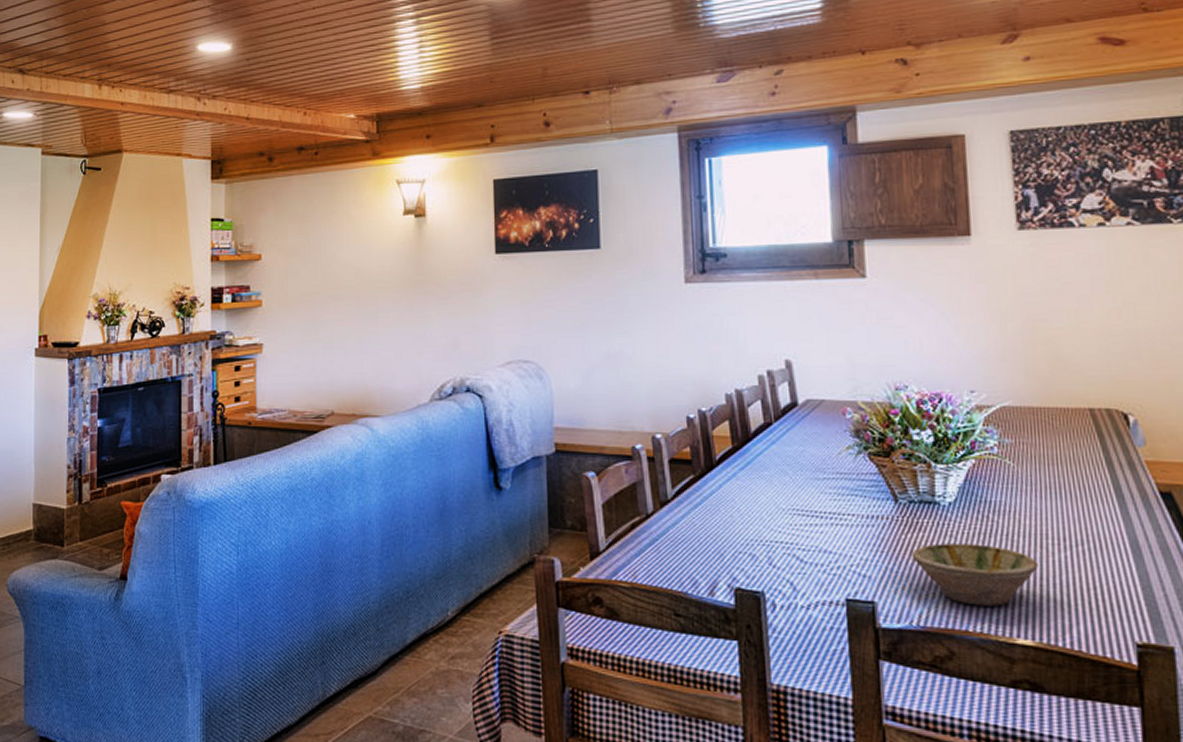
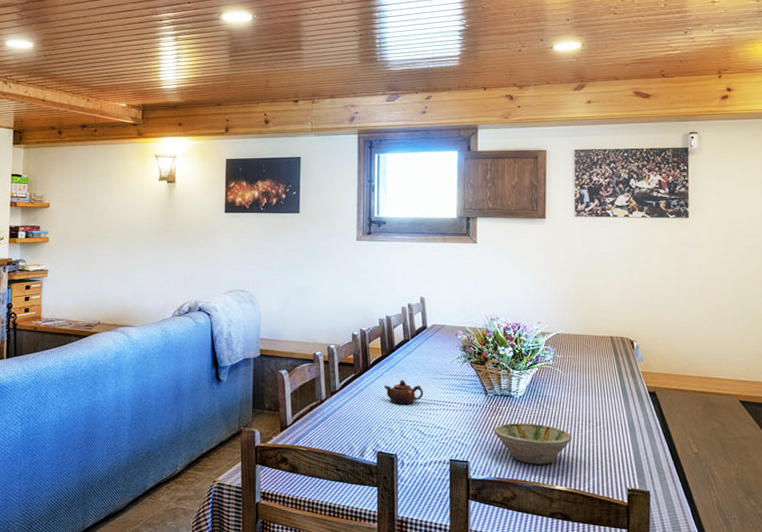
teapot: none [739,482,800,518] -> present [384,380,424,405]

